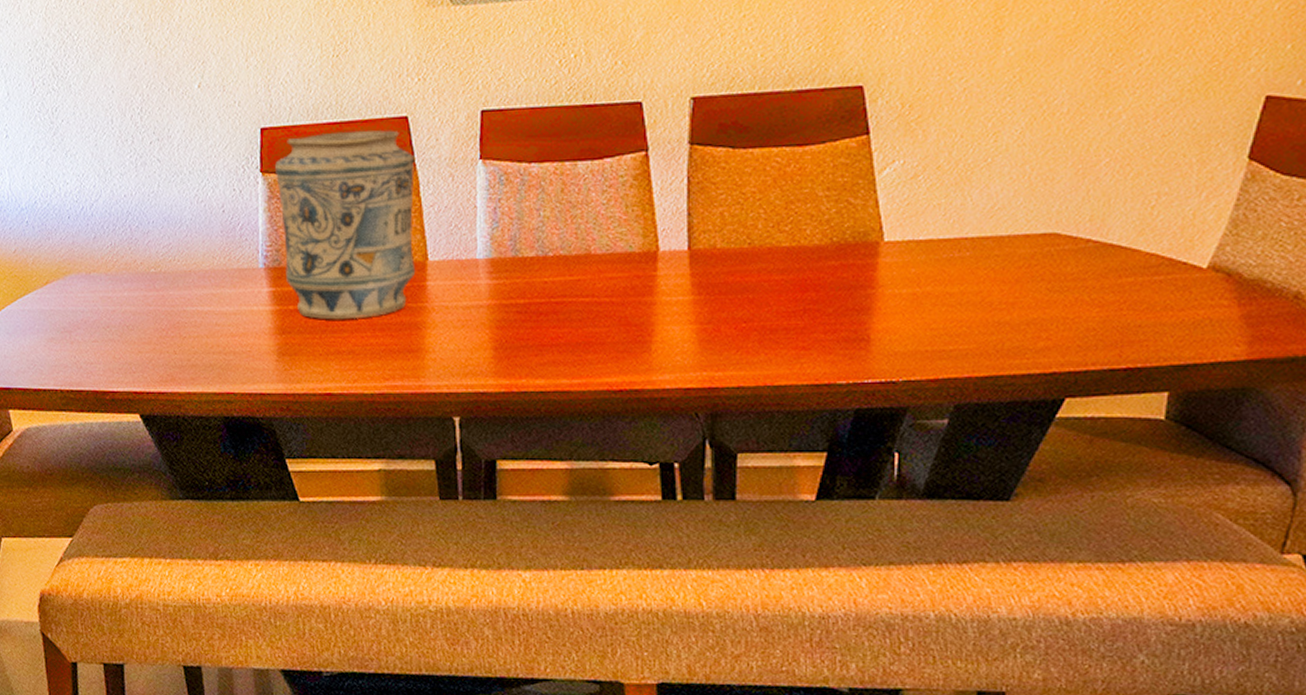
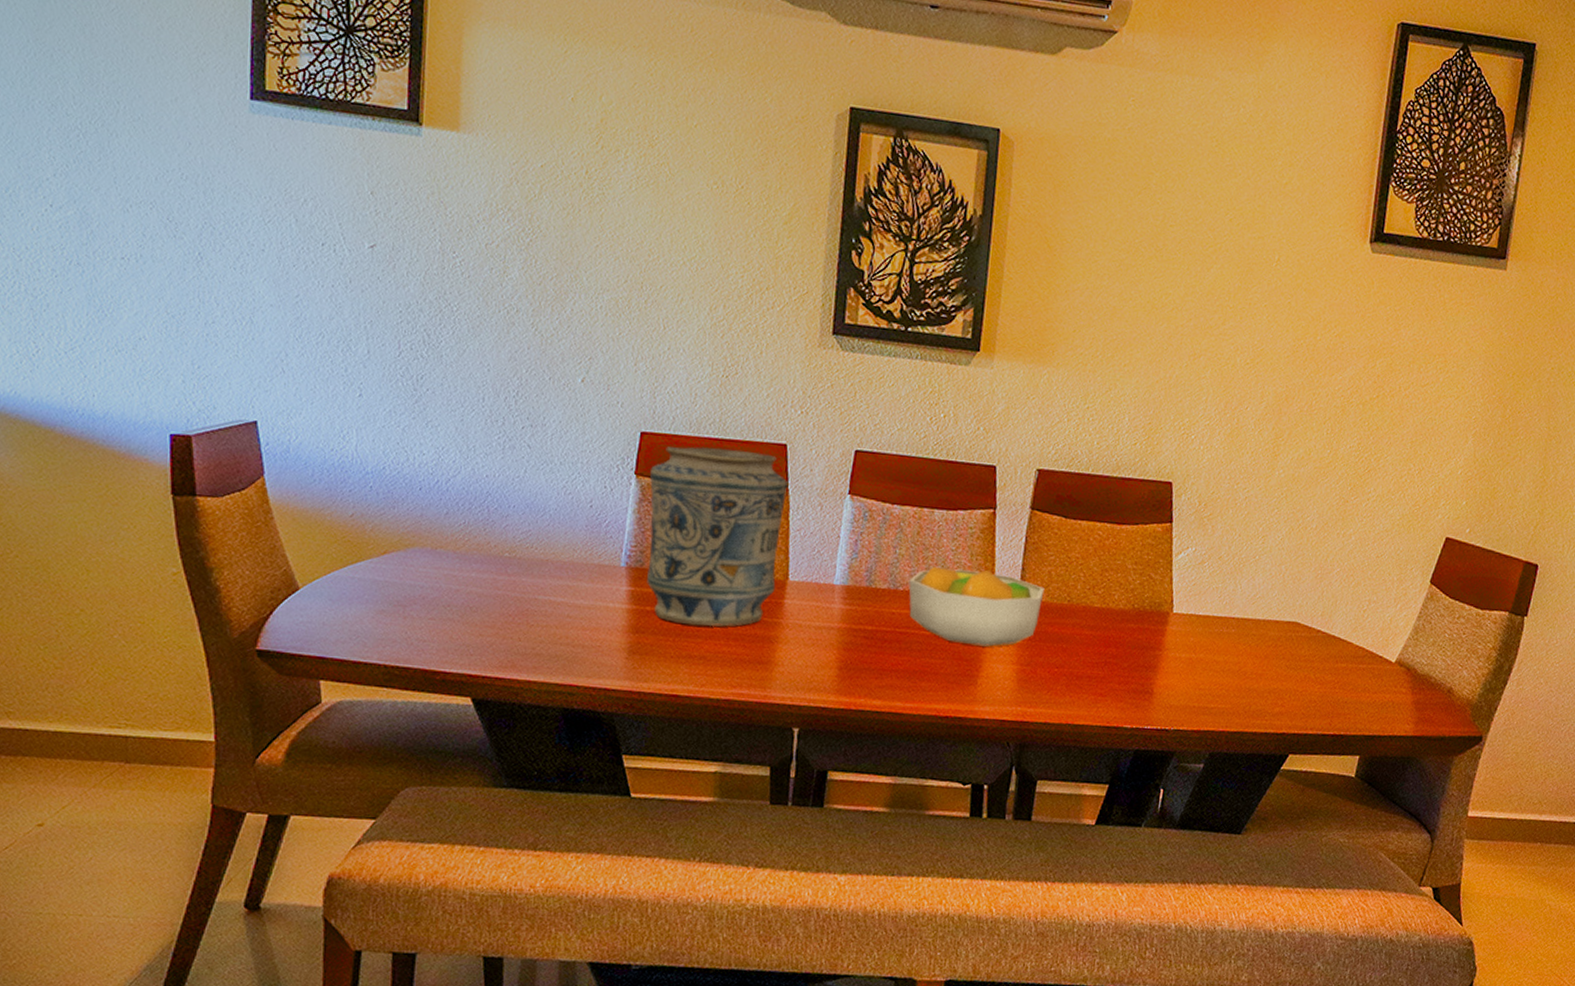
fruit bowl: none [559,220,718,308] -> present [908,566,1045,647]

